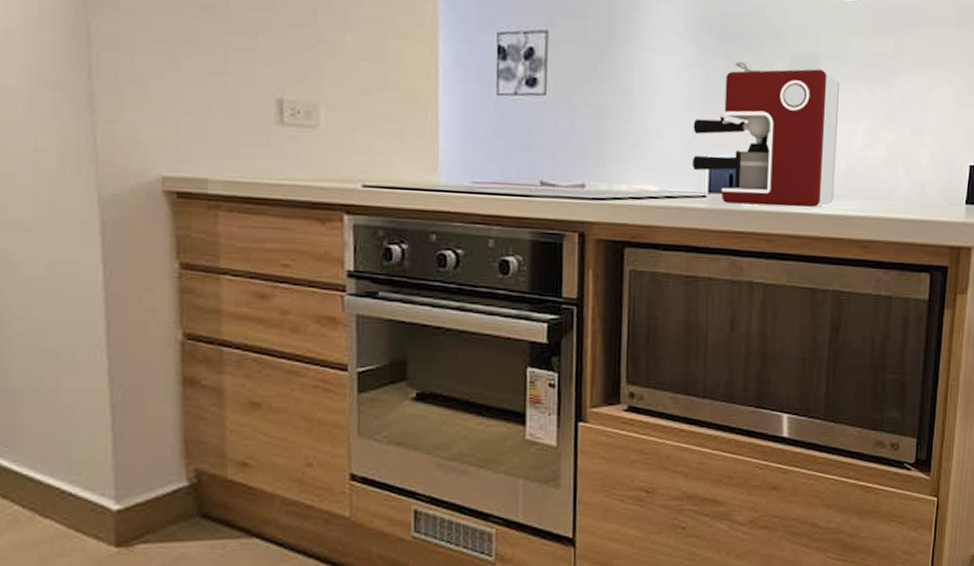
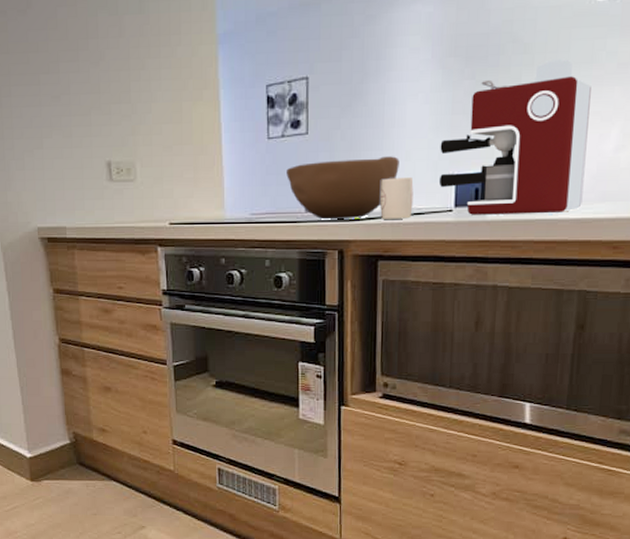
bowl: none [519,128,650,198] -> present [287,156,400,220]
mug: none [627,154,665,202] -> present [379,176,414,220]

